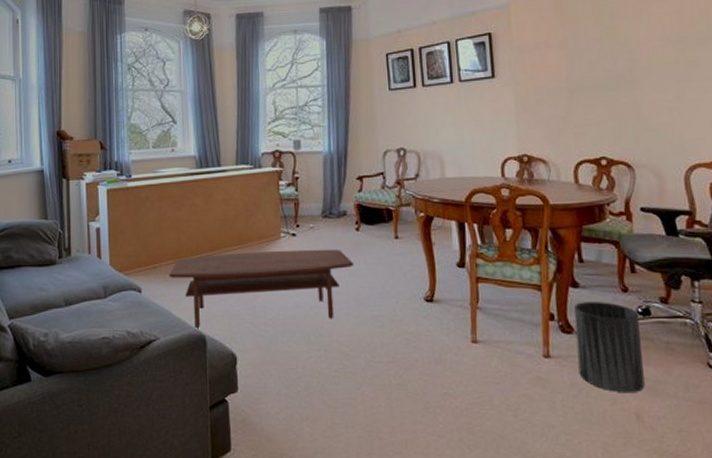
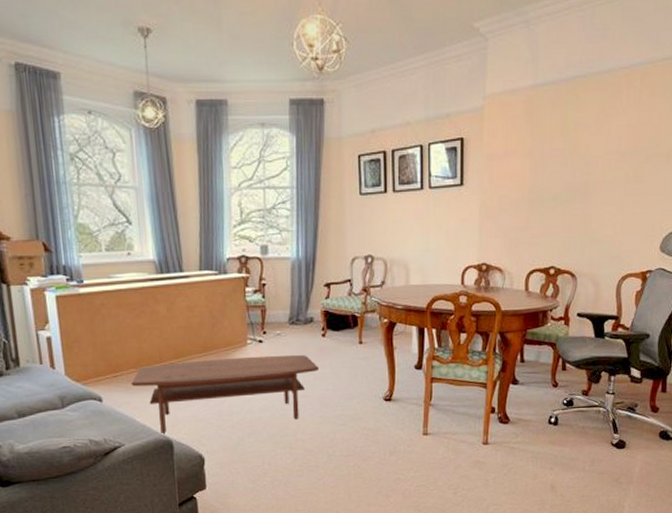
trash can: present [573,302,645,392] -> none [510,396,564,469]

